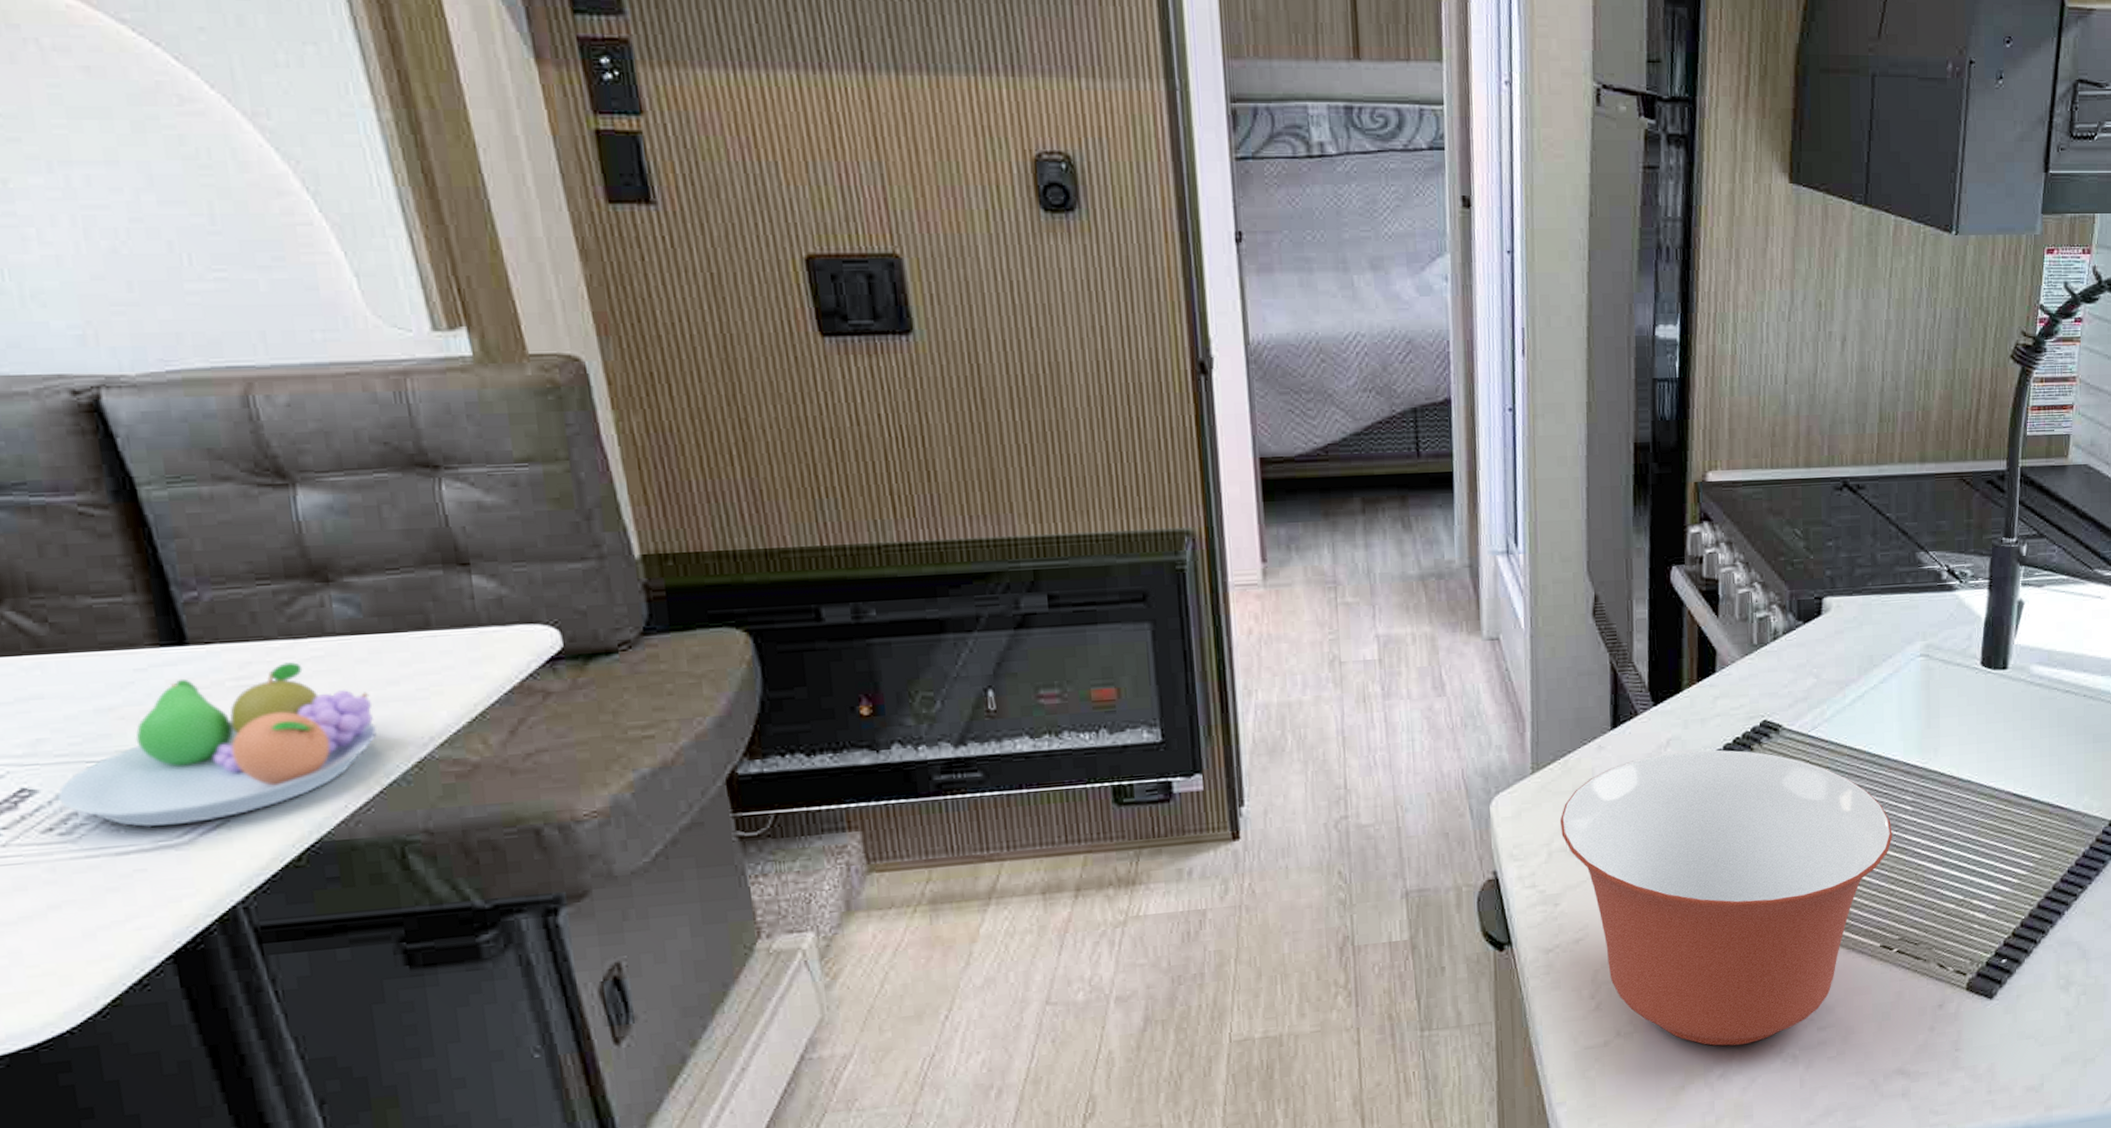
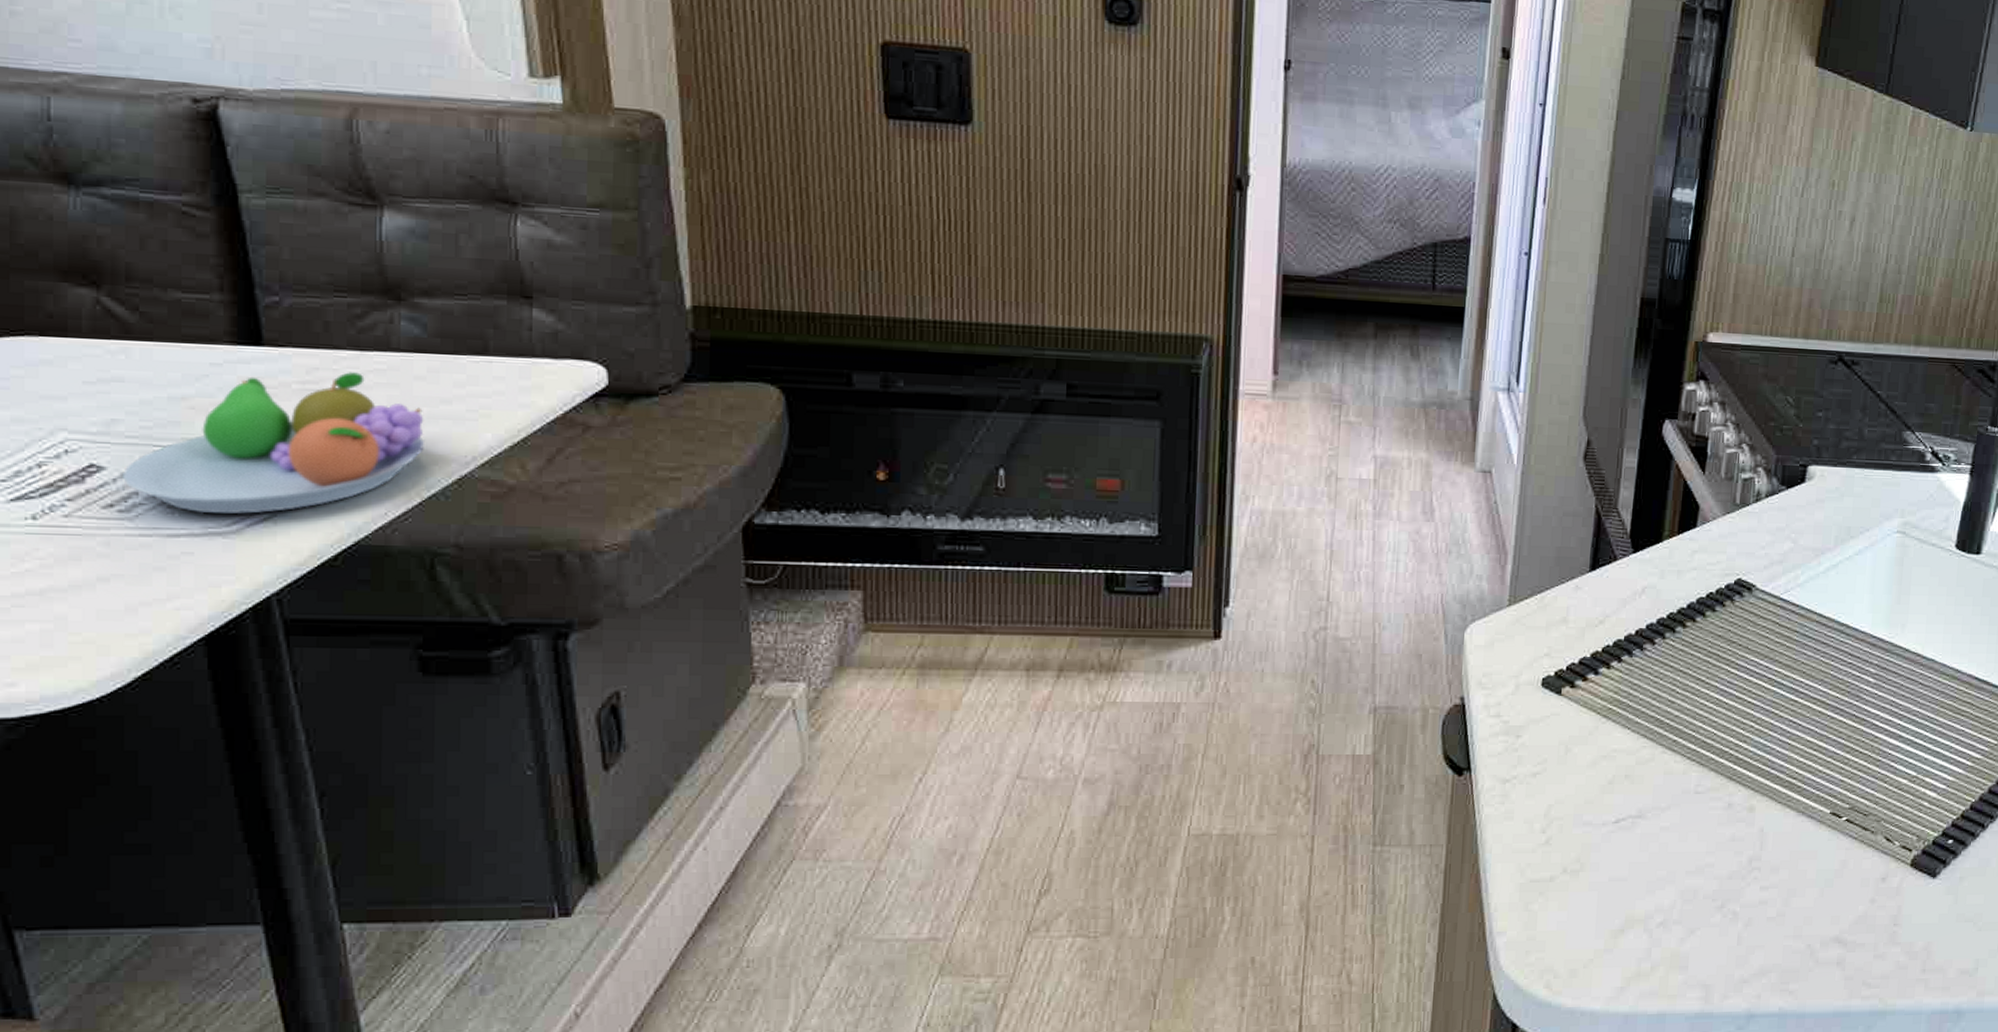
mixing bowl: present [1559,749,1892,1046] -> none [1530,600,1853,896]

